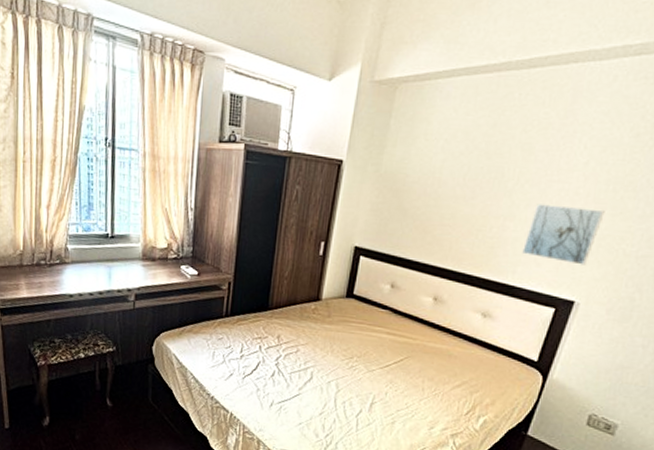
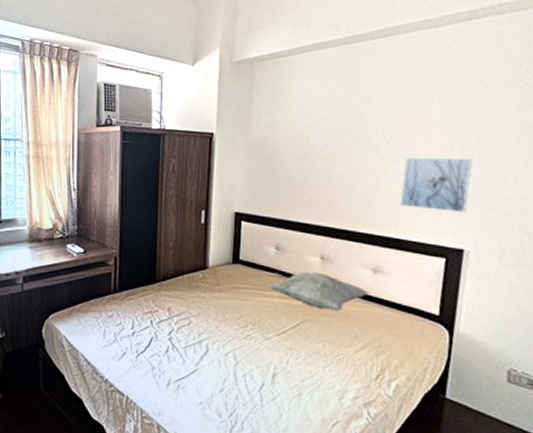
decorative pillow: none [377,311,475,351] -> present [267,272,370,312]

